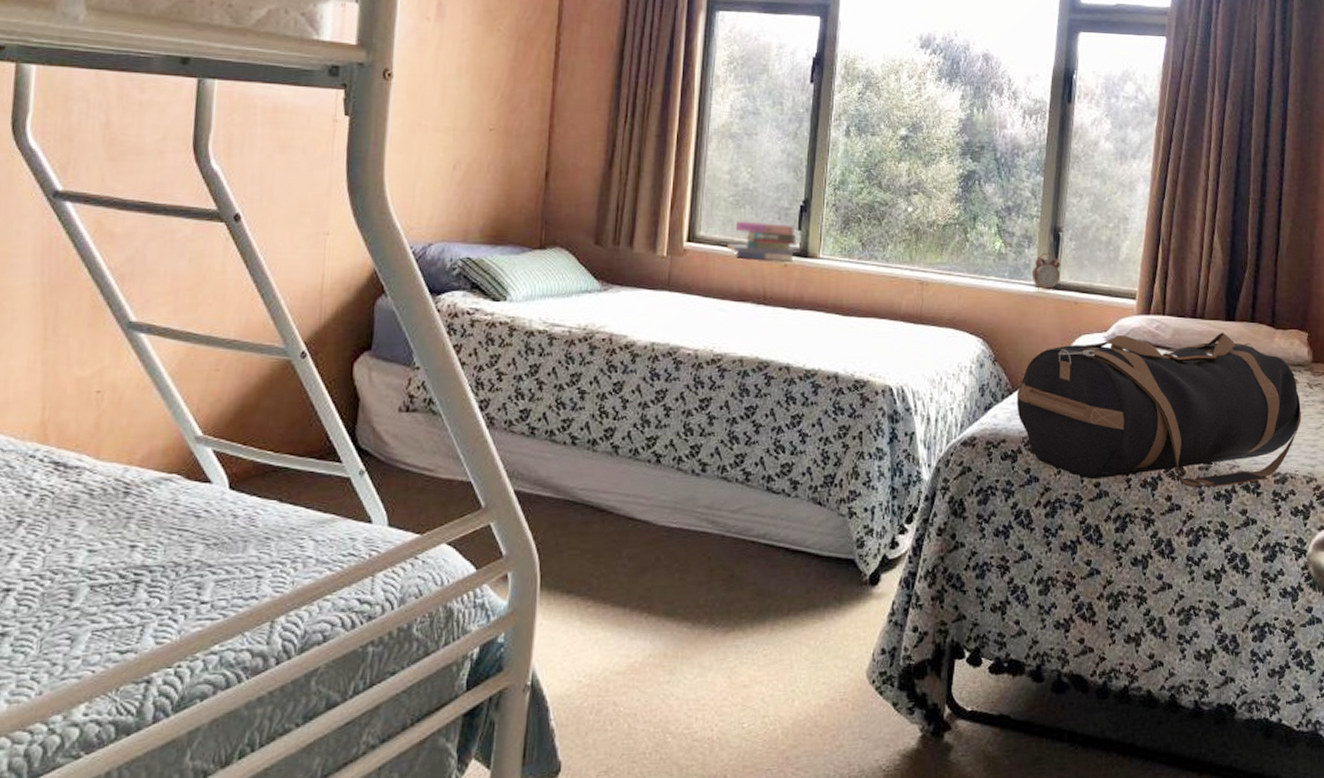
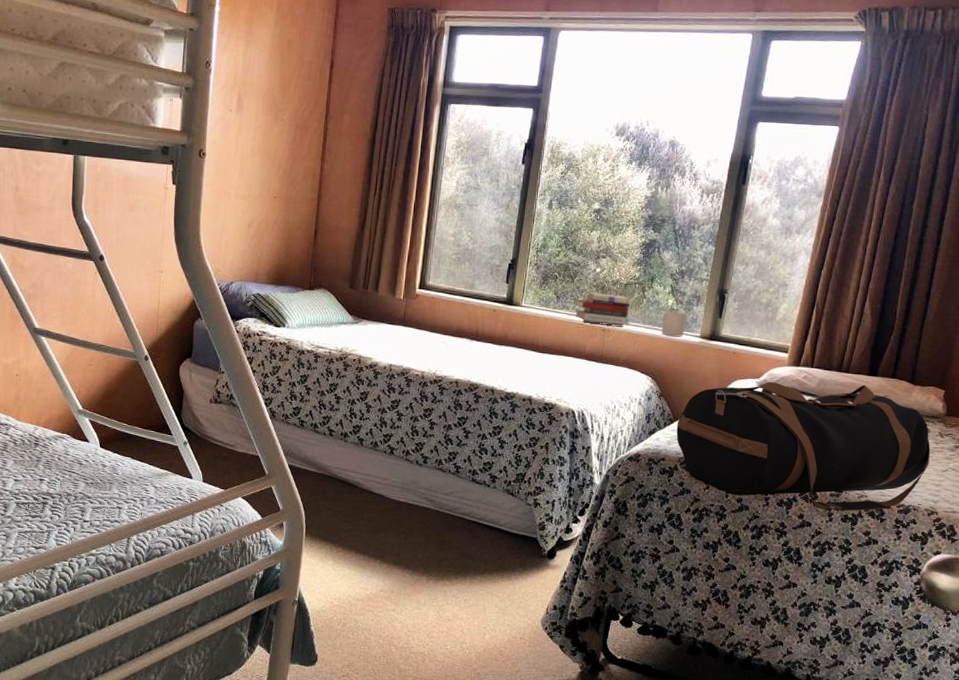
books: present [727,219,796,262] -> none [450,273,504,308]
books: none [883,237,952,279] -> present [574,292,630,327]
mug: none [989,256,1019,287] -> present [661,311,687,337]
alarm clock: present [1031,253,1060,290] -> none [697,311,724,342]

